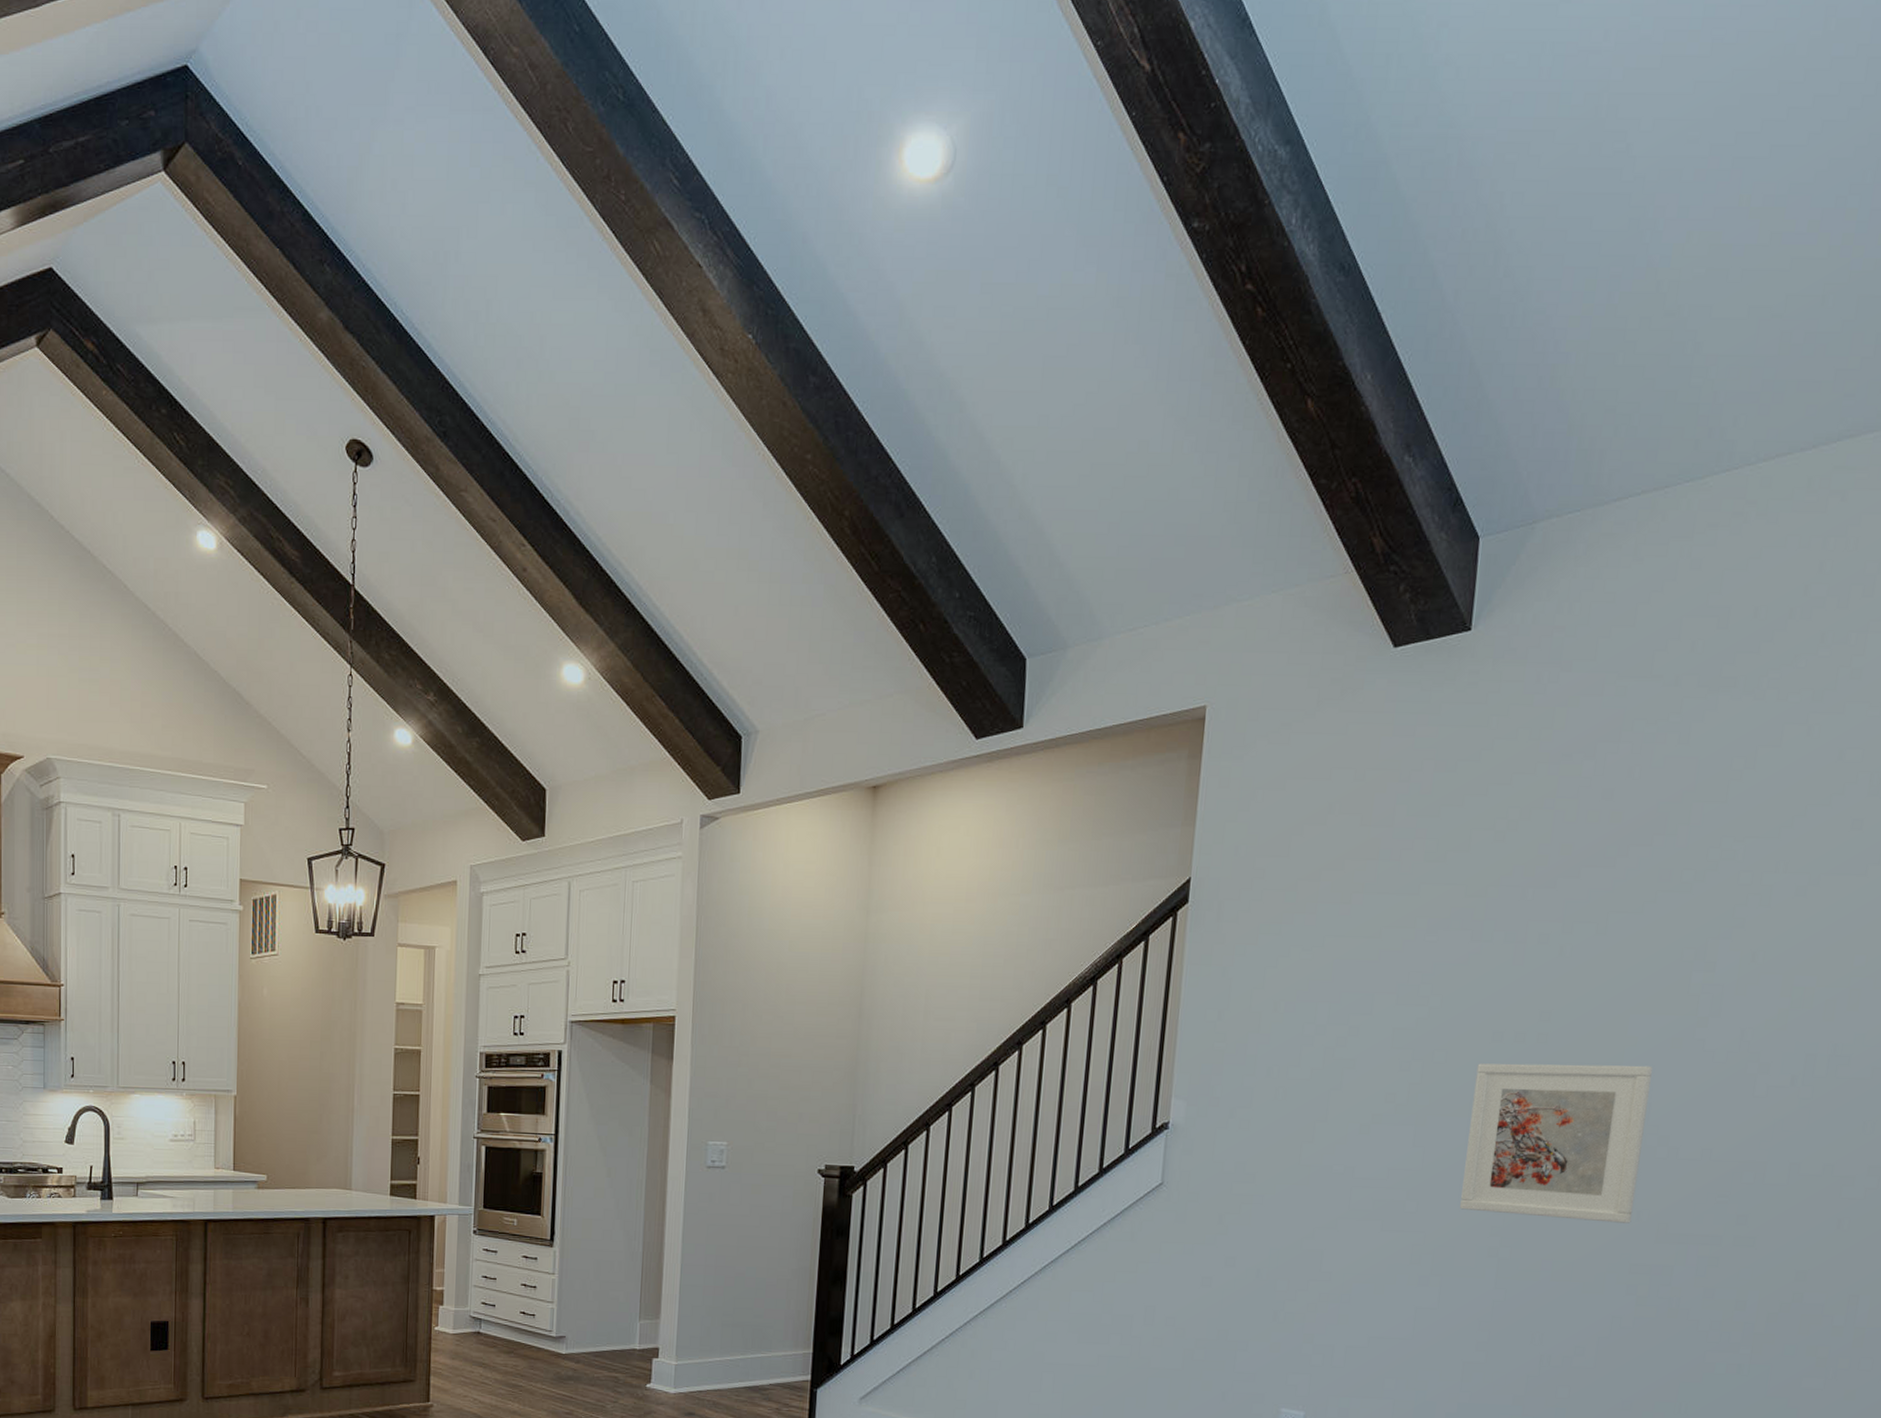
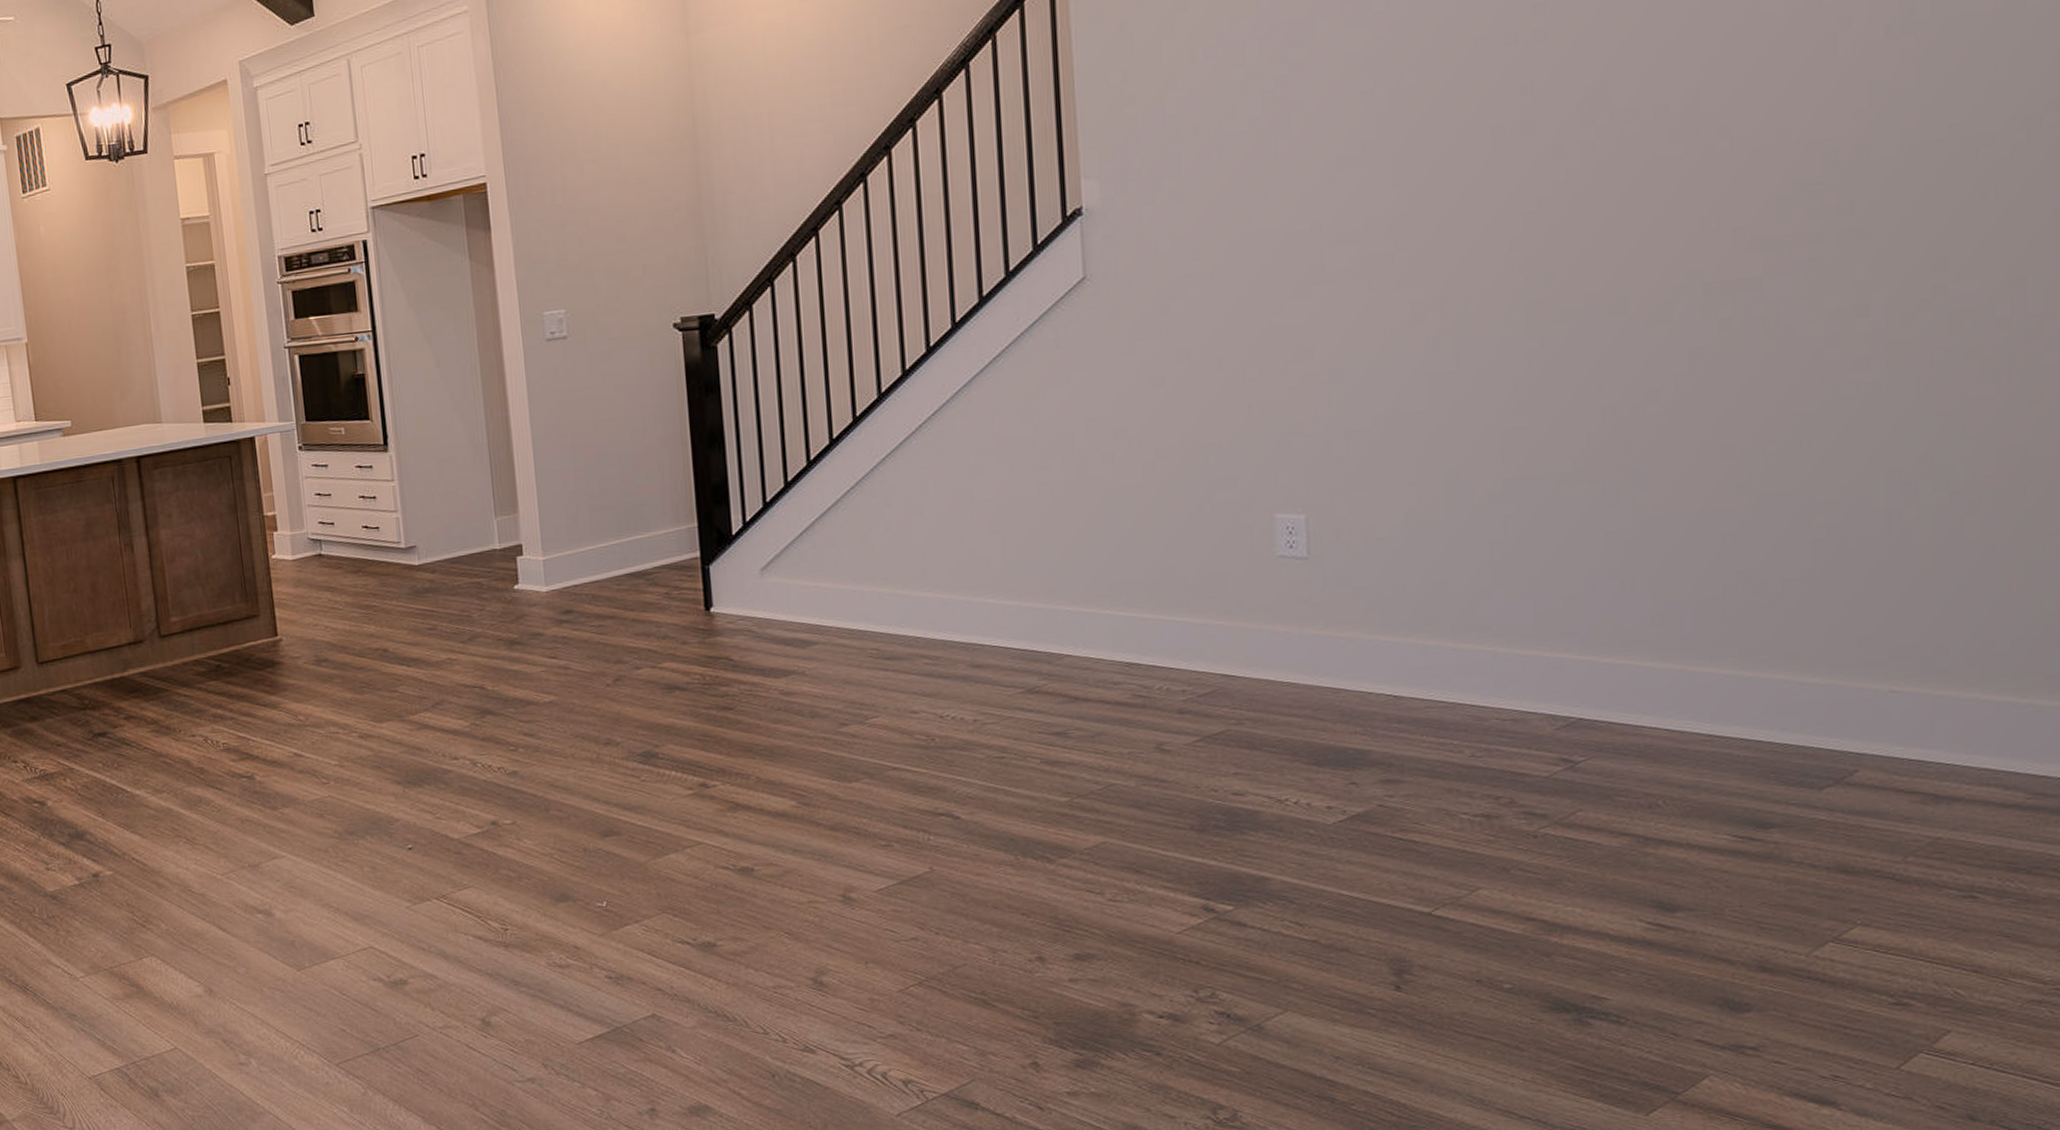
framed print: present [1460,1063,1652,1223] -> none [1461,44,1696,252]

